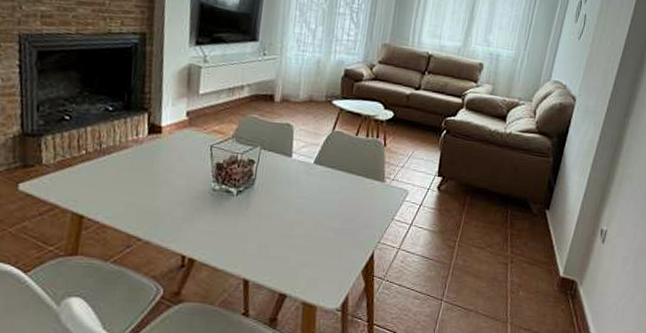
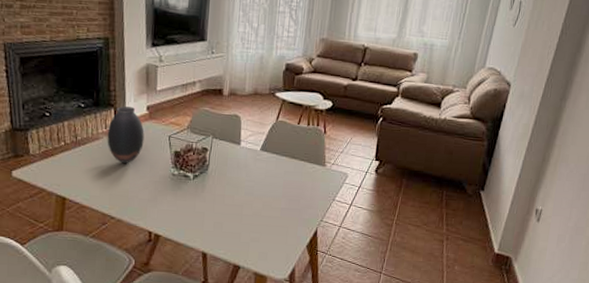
vase: none [137,111,183,176] -> present [107,106,145,163]

